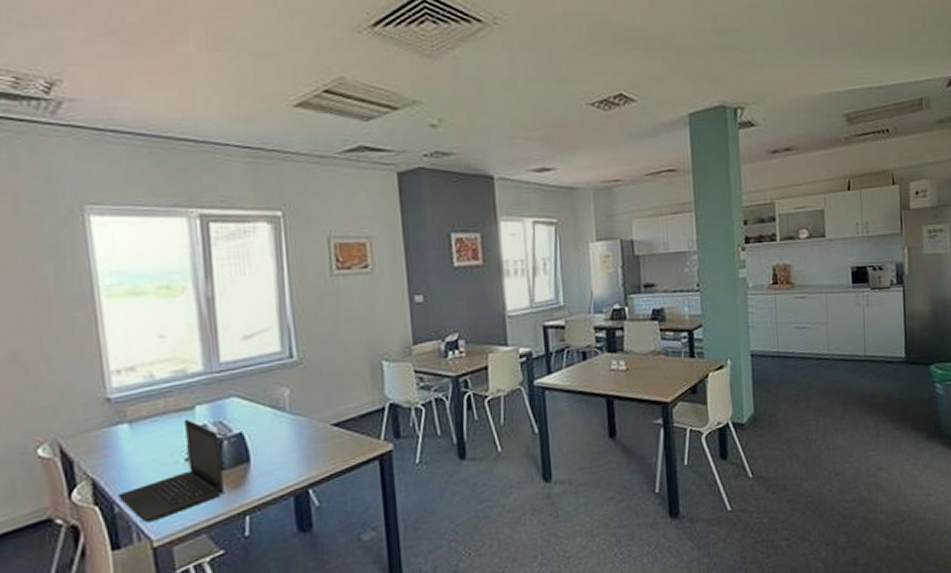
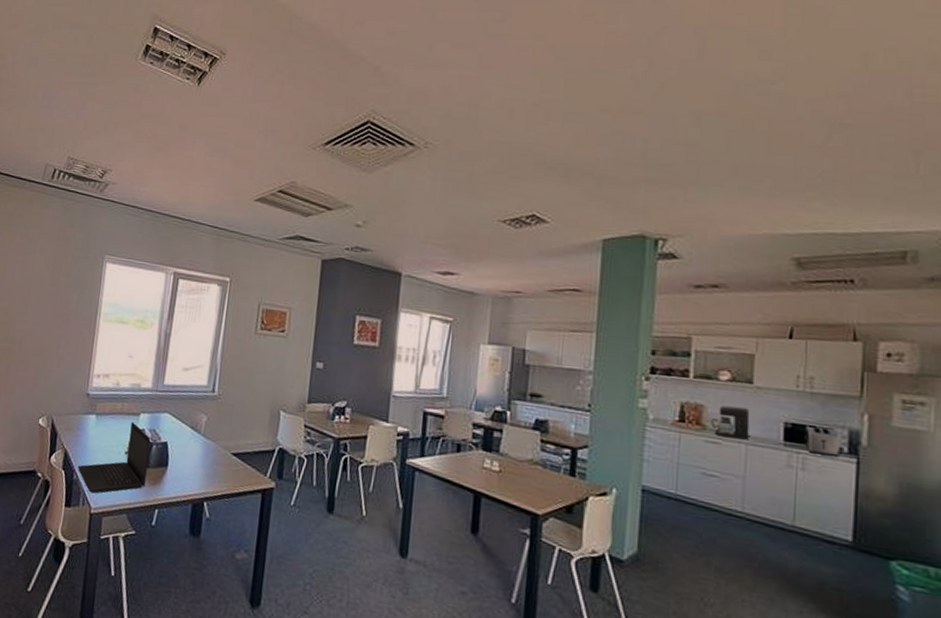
coffee maker: none [798,260,827,291] -> present [711,405,750,440]

